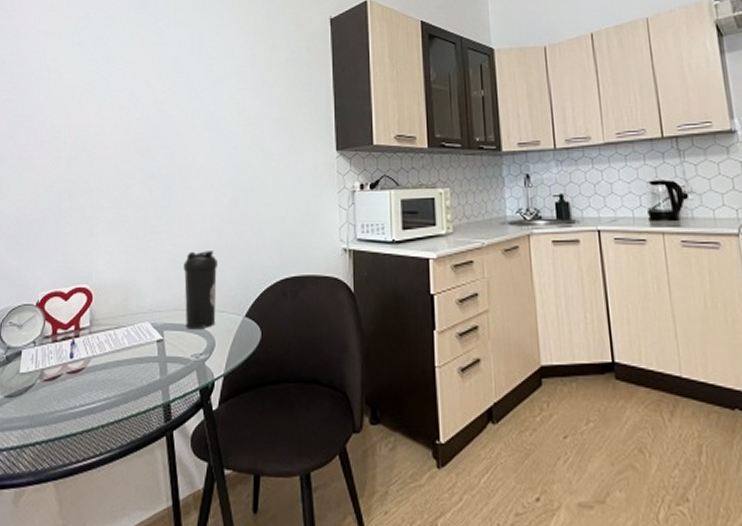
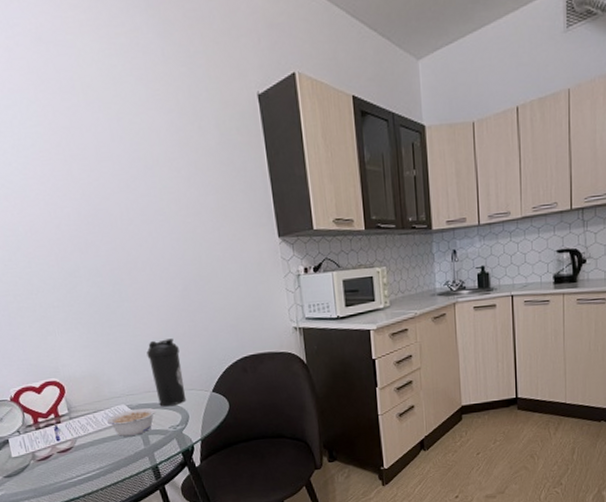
legume: none [127,328,181,361] -> present [107,407,157,436]

